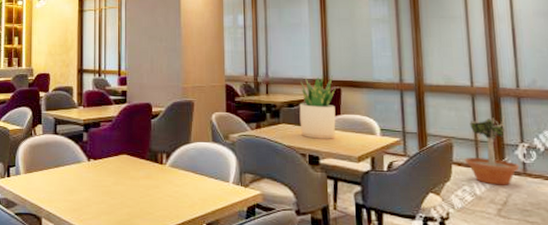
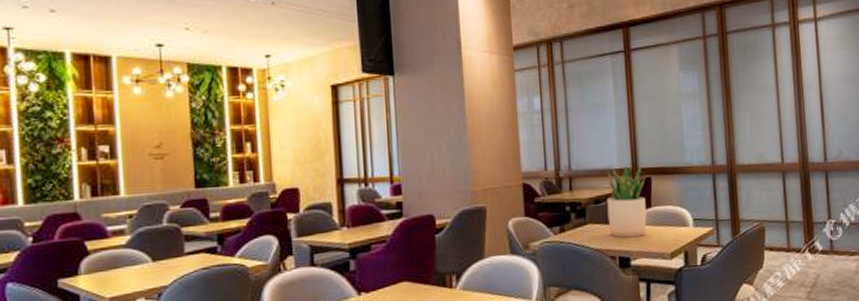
potted tree: present [464,116,520,186] -> none [776,193,827,267]

